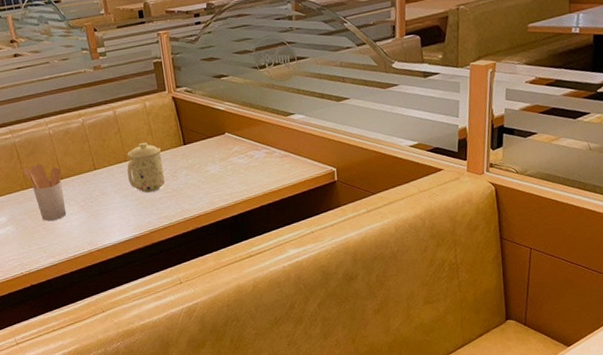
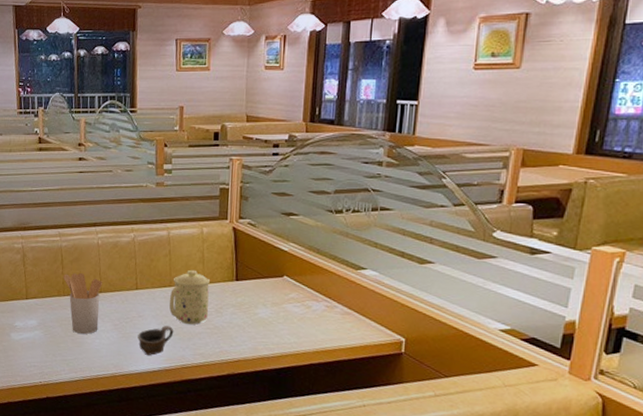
cup: none [105,197,138,228] -> present [138,326,174,356]

